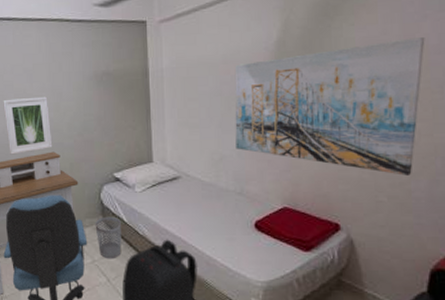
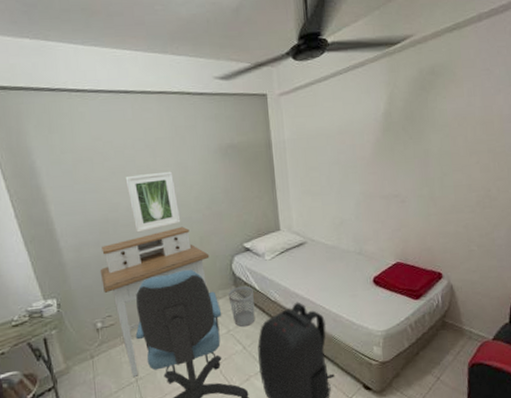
wall art: present [234,37,425,176] -> none [349,108,500,227]

